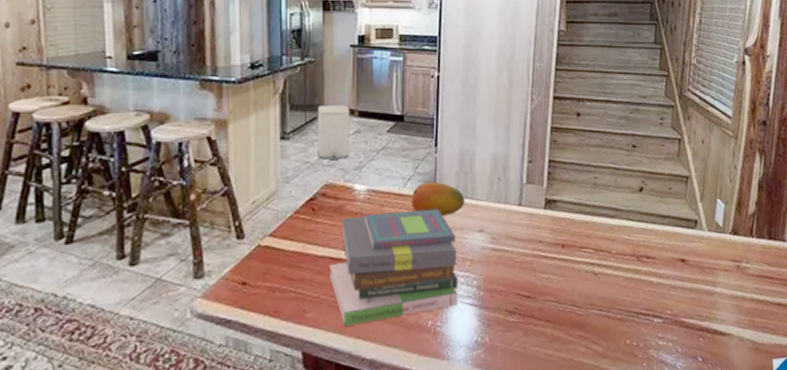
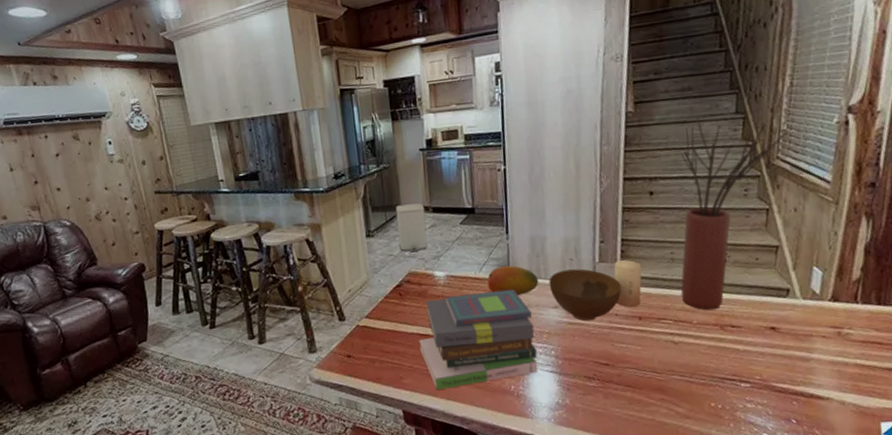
bowl: none [475,189,547,248] -> present [549,269,622,322]
candle: none [540,181,567,234] -> present [614,259,642,308]
vase: none [601,42,696,240] -> present [680,116,786,311]

